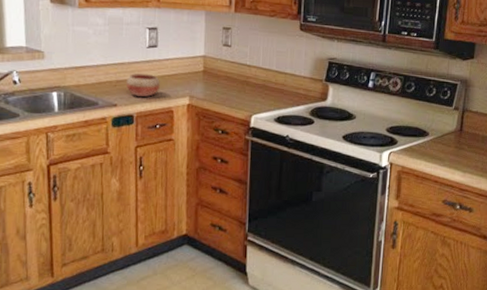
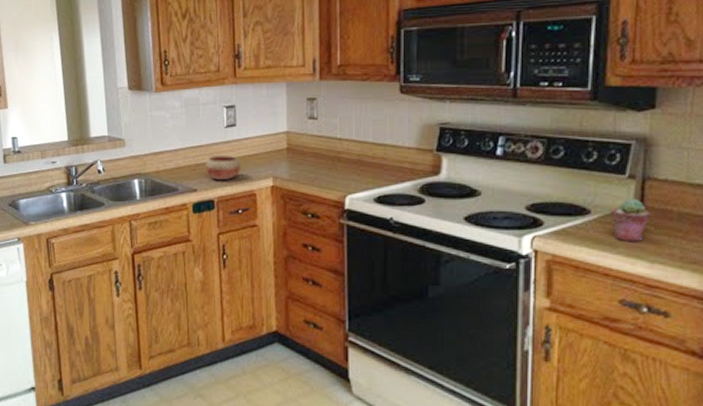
potted succulent: none [441,125,466,157] -> present [611,199,651,241]

